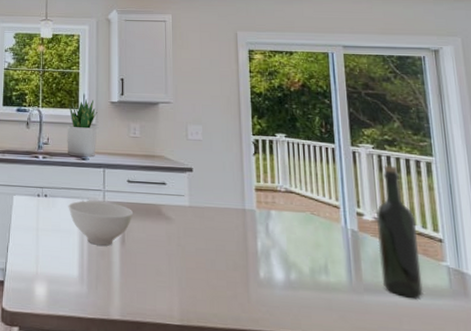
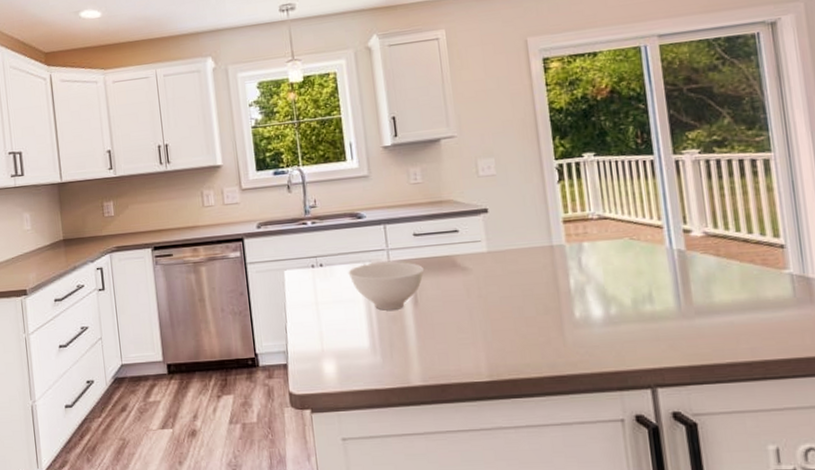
planter: present [67,99,97,158] -> none [334,147,372,217]
wine bottle: present [376,165,423,299] -> none [706,169,763,316]

